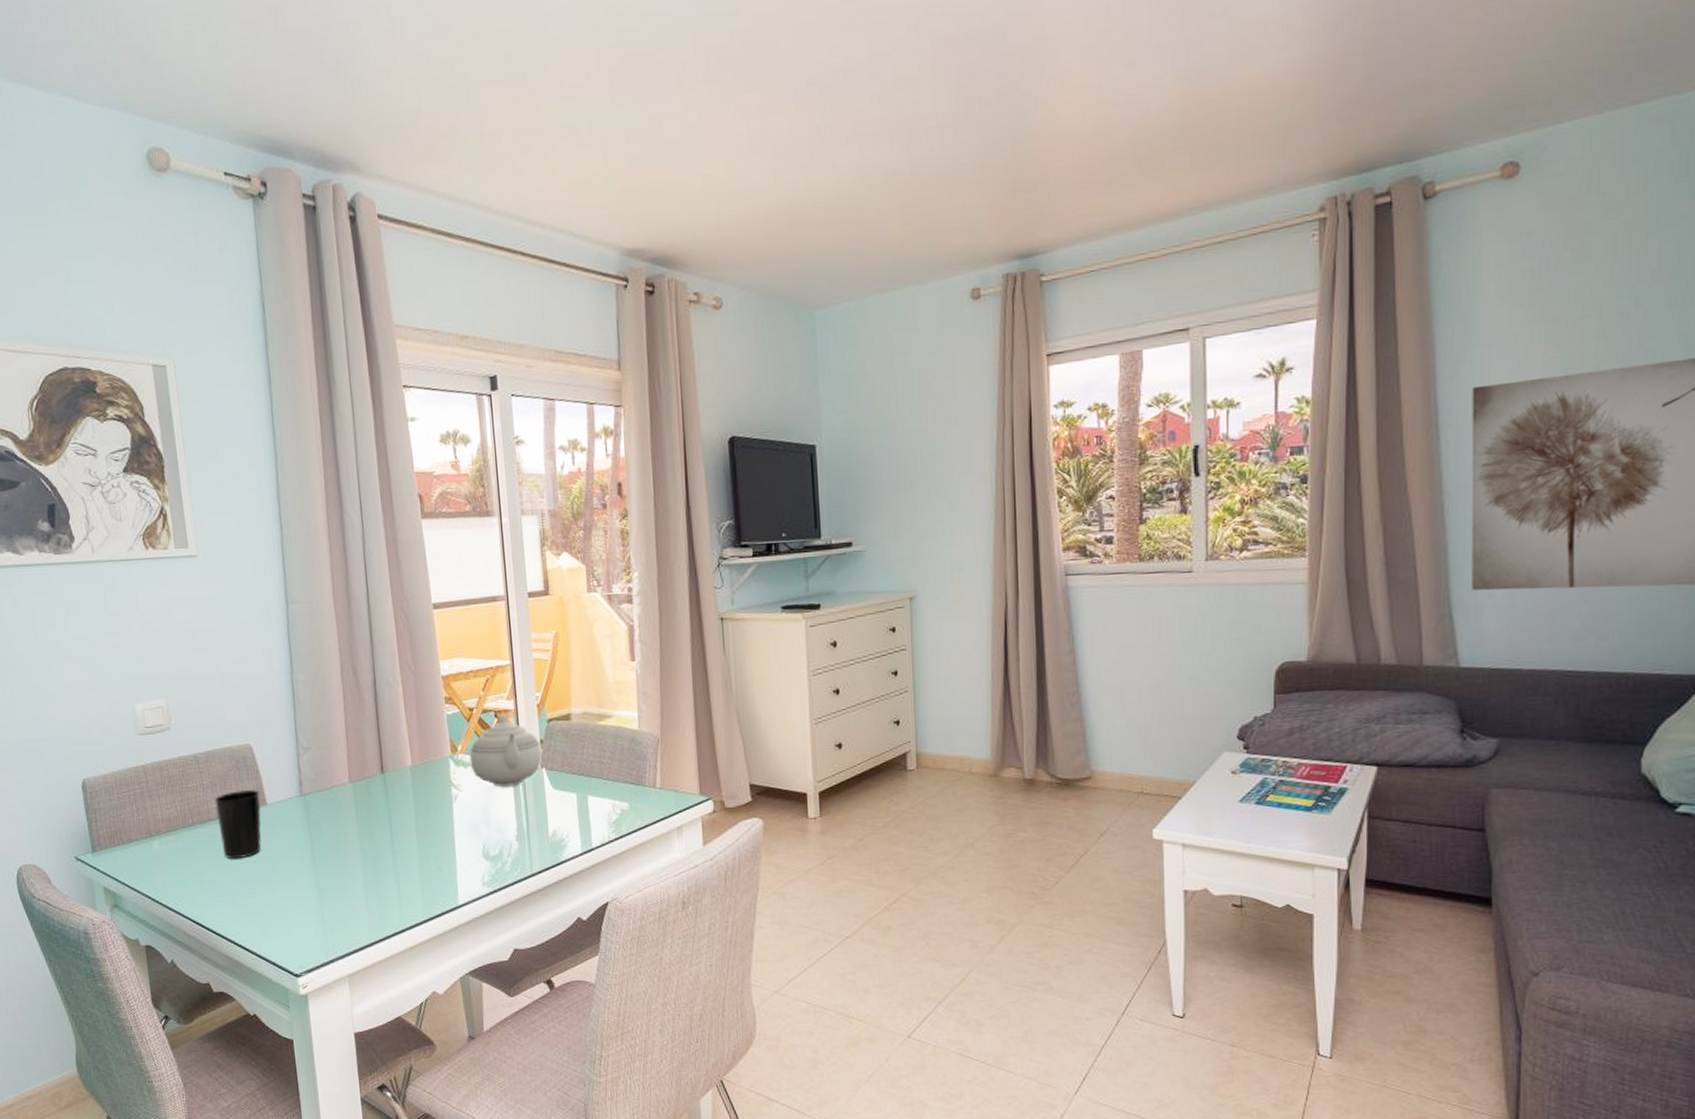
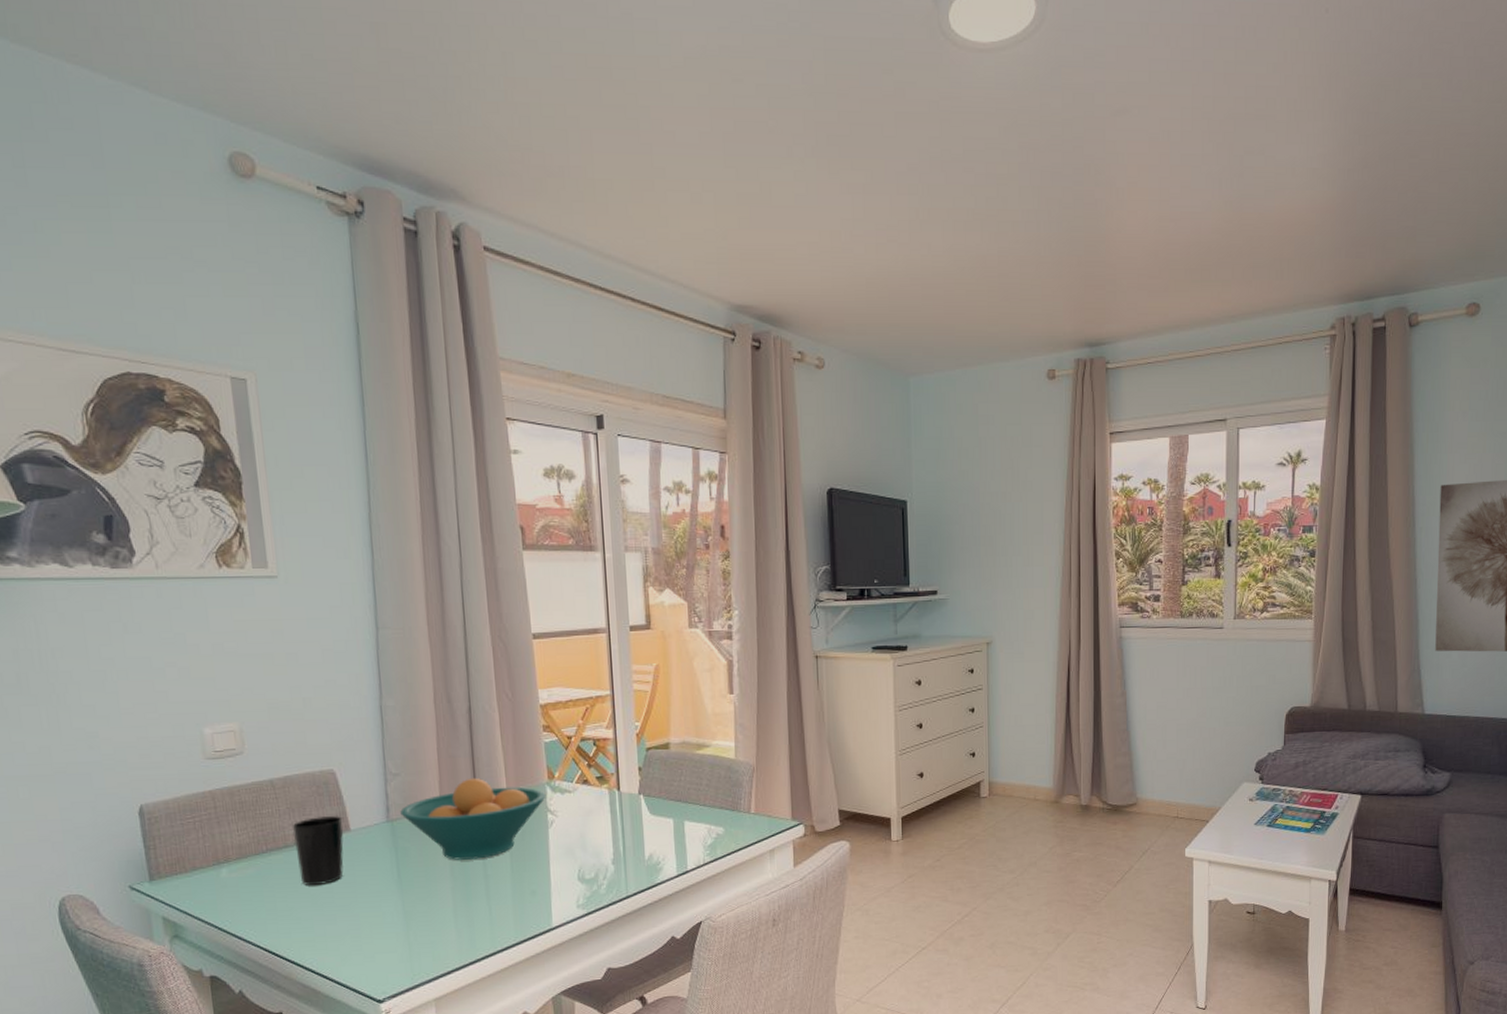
fruit bowl: none [312,751,450,835] -> present [400,777,546,860]
teapot: present [469,714,543,787] -> none [566,742,641,812]

